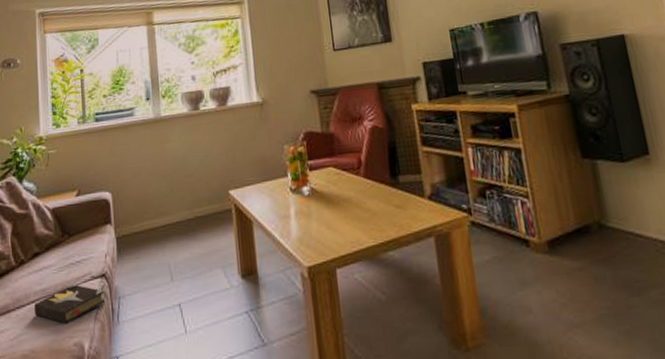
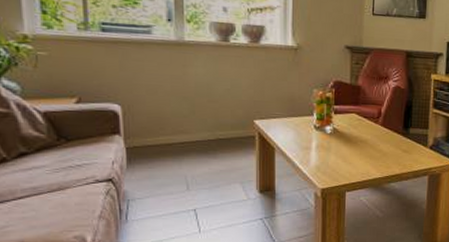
hardback book: present [34,283,106,325] -> none [22,185,113,220]

